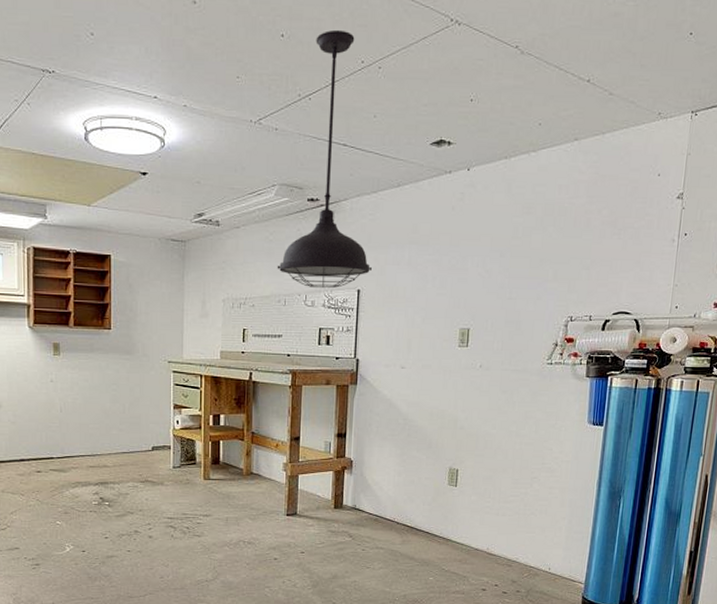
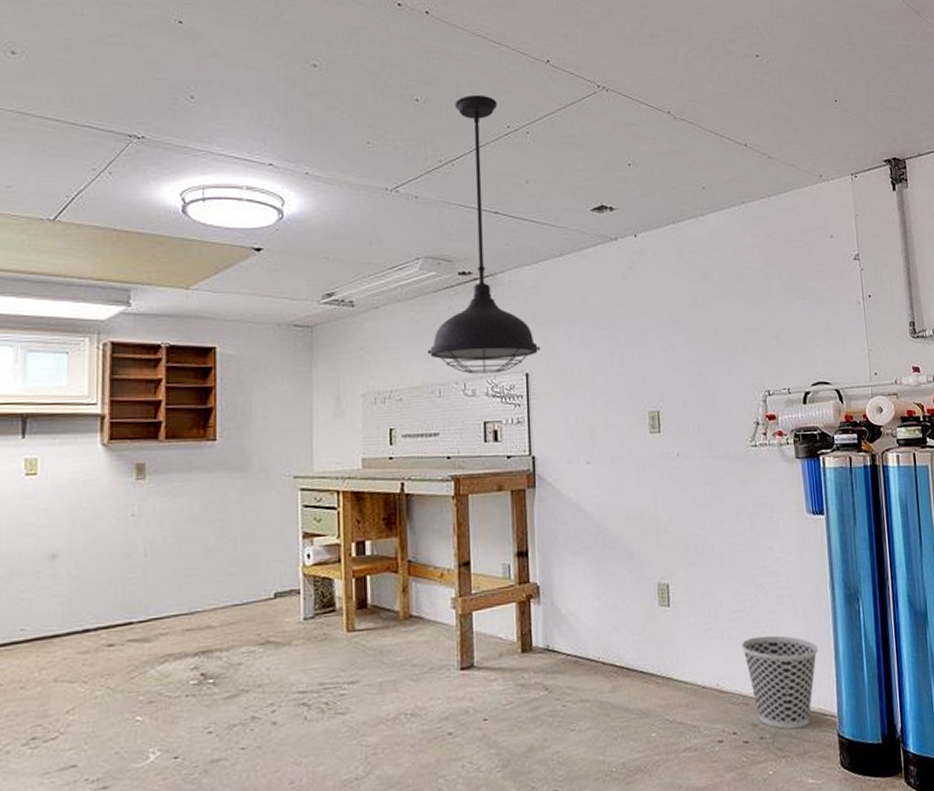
wastebasket: none [512,517,577,588] -> present [742,635,818,730]

